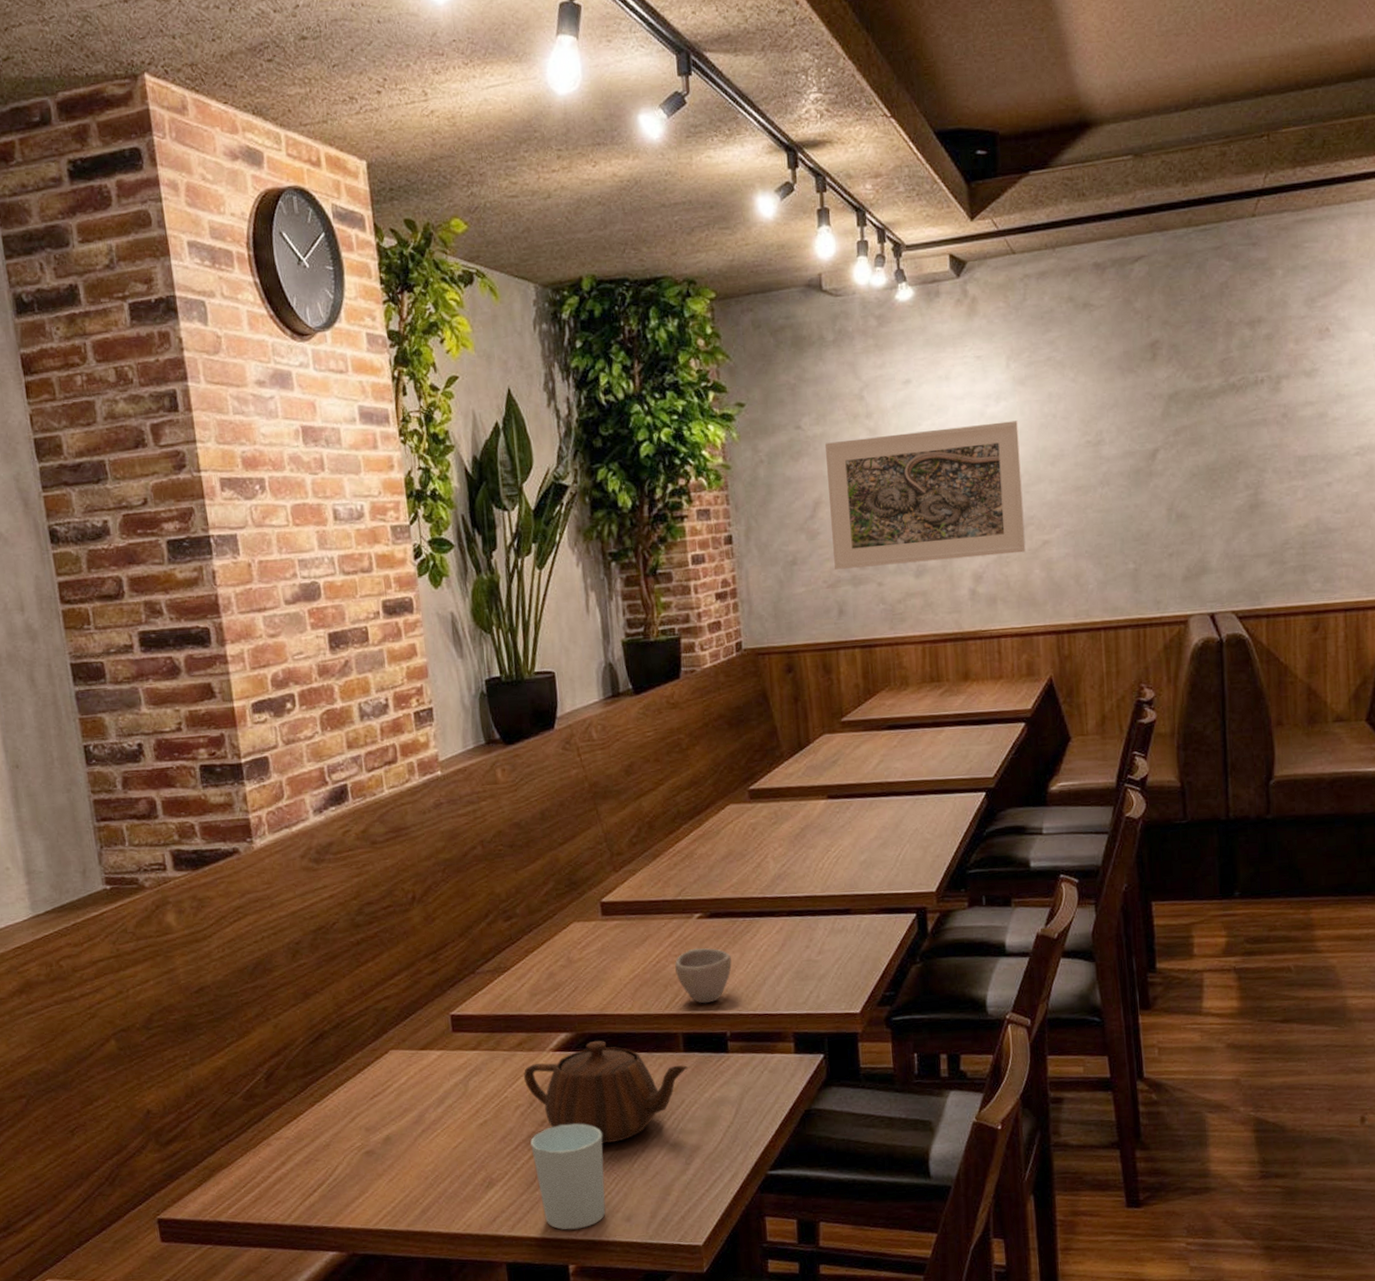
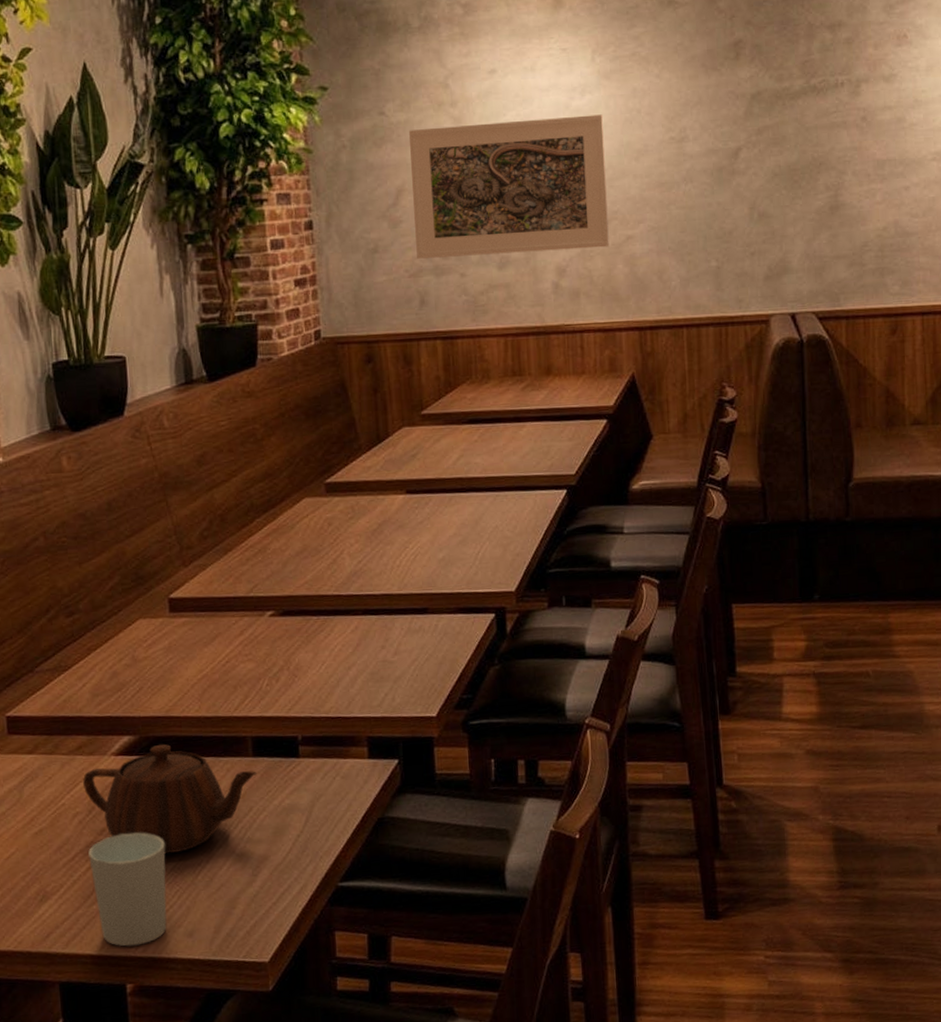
cup: present [675,948,732,1004] -> none [245,647,304,706]

